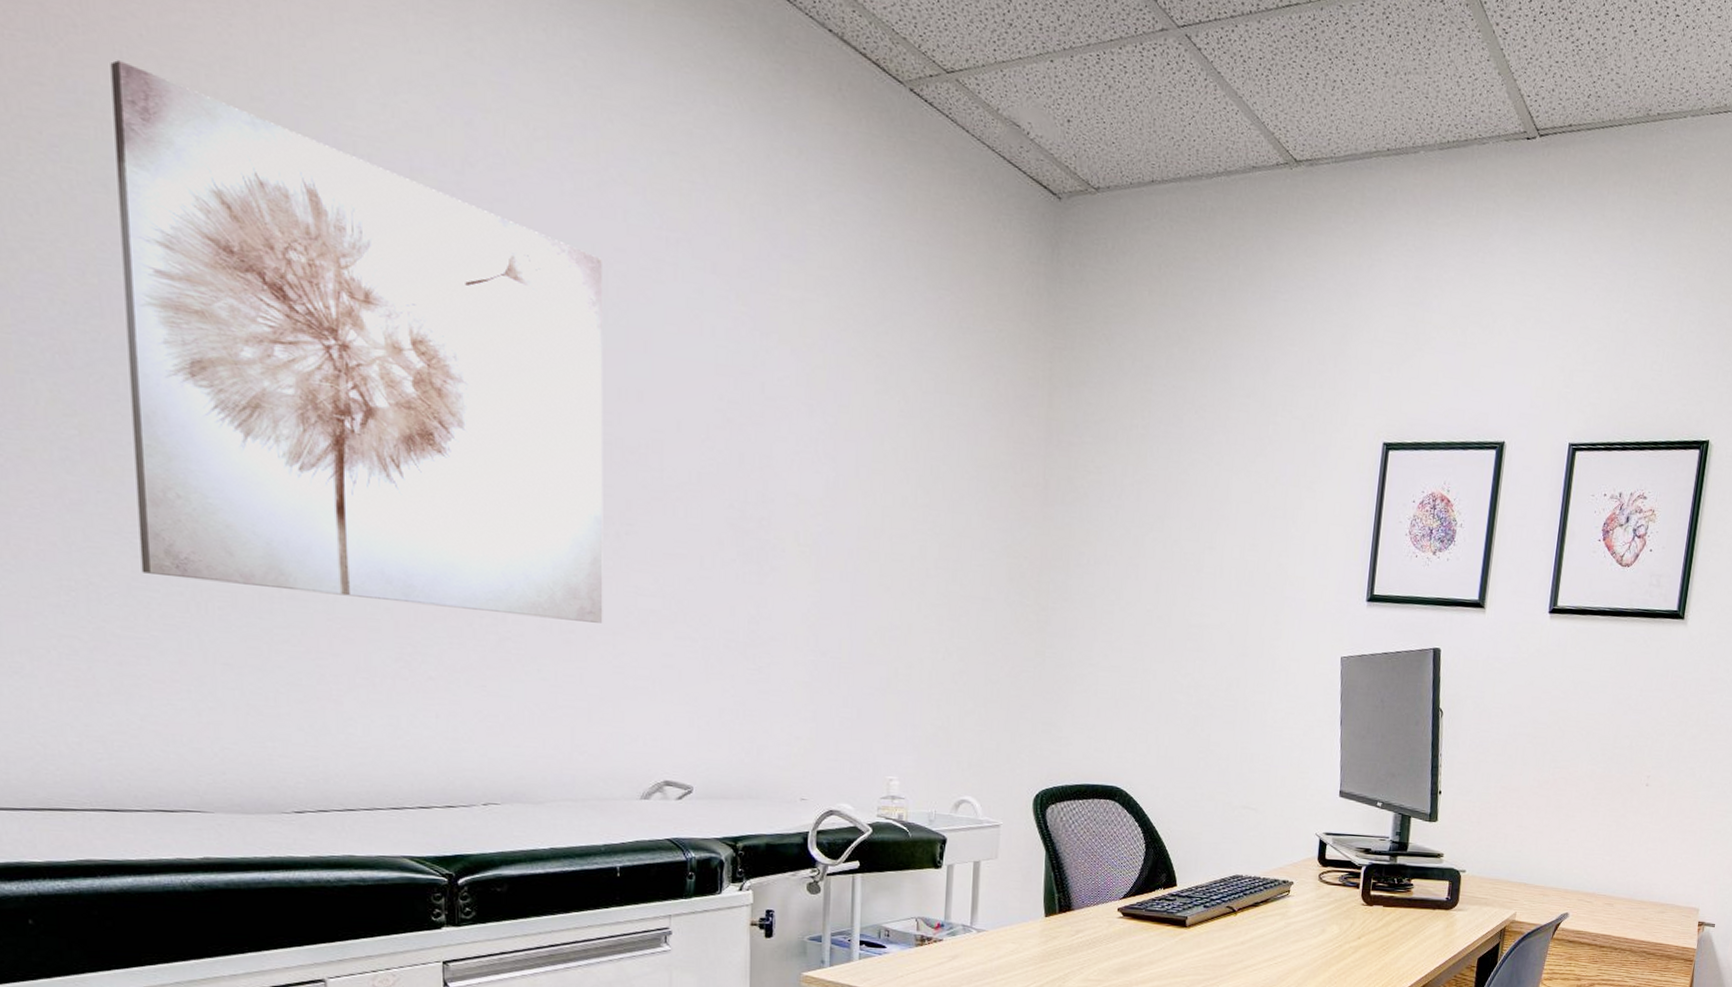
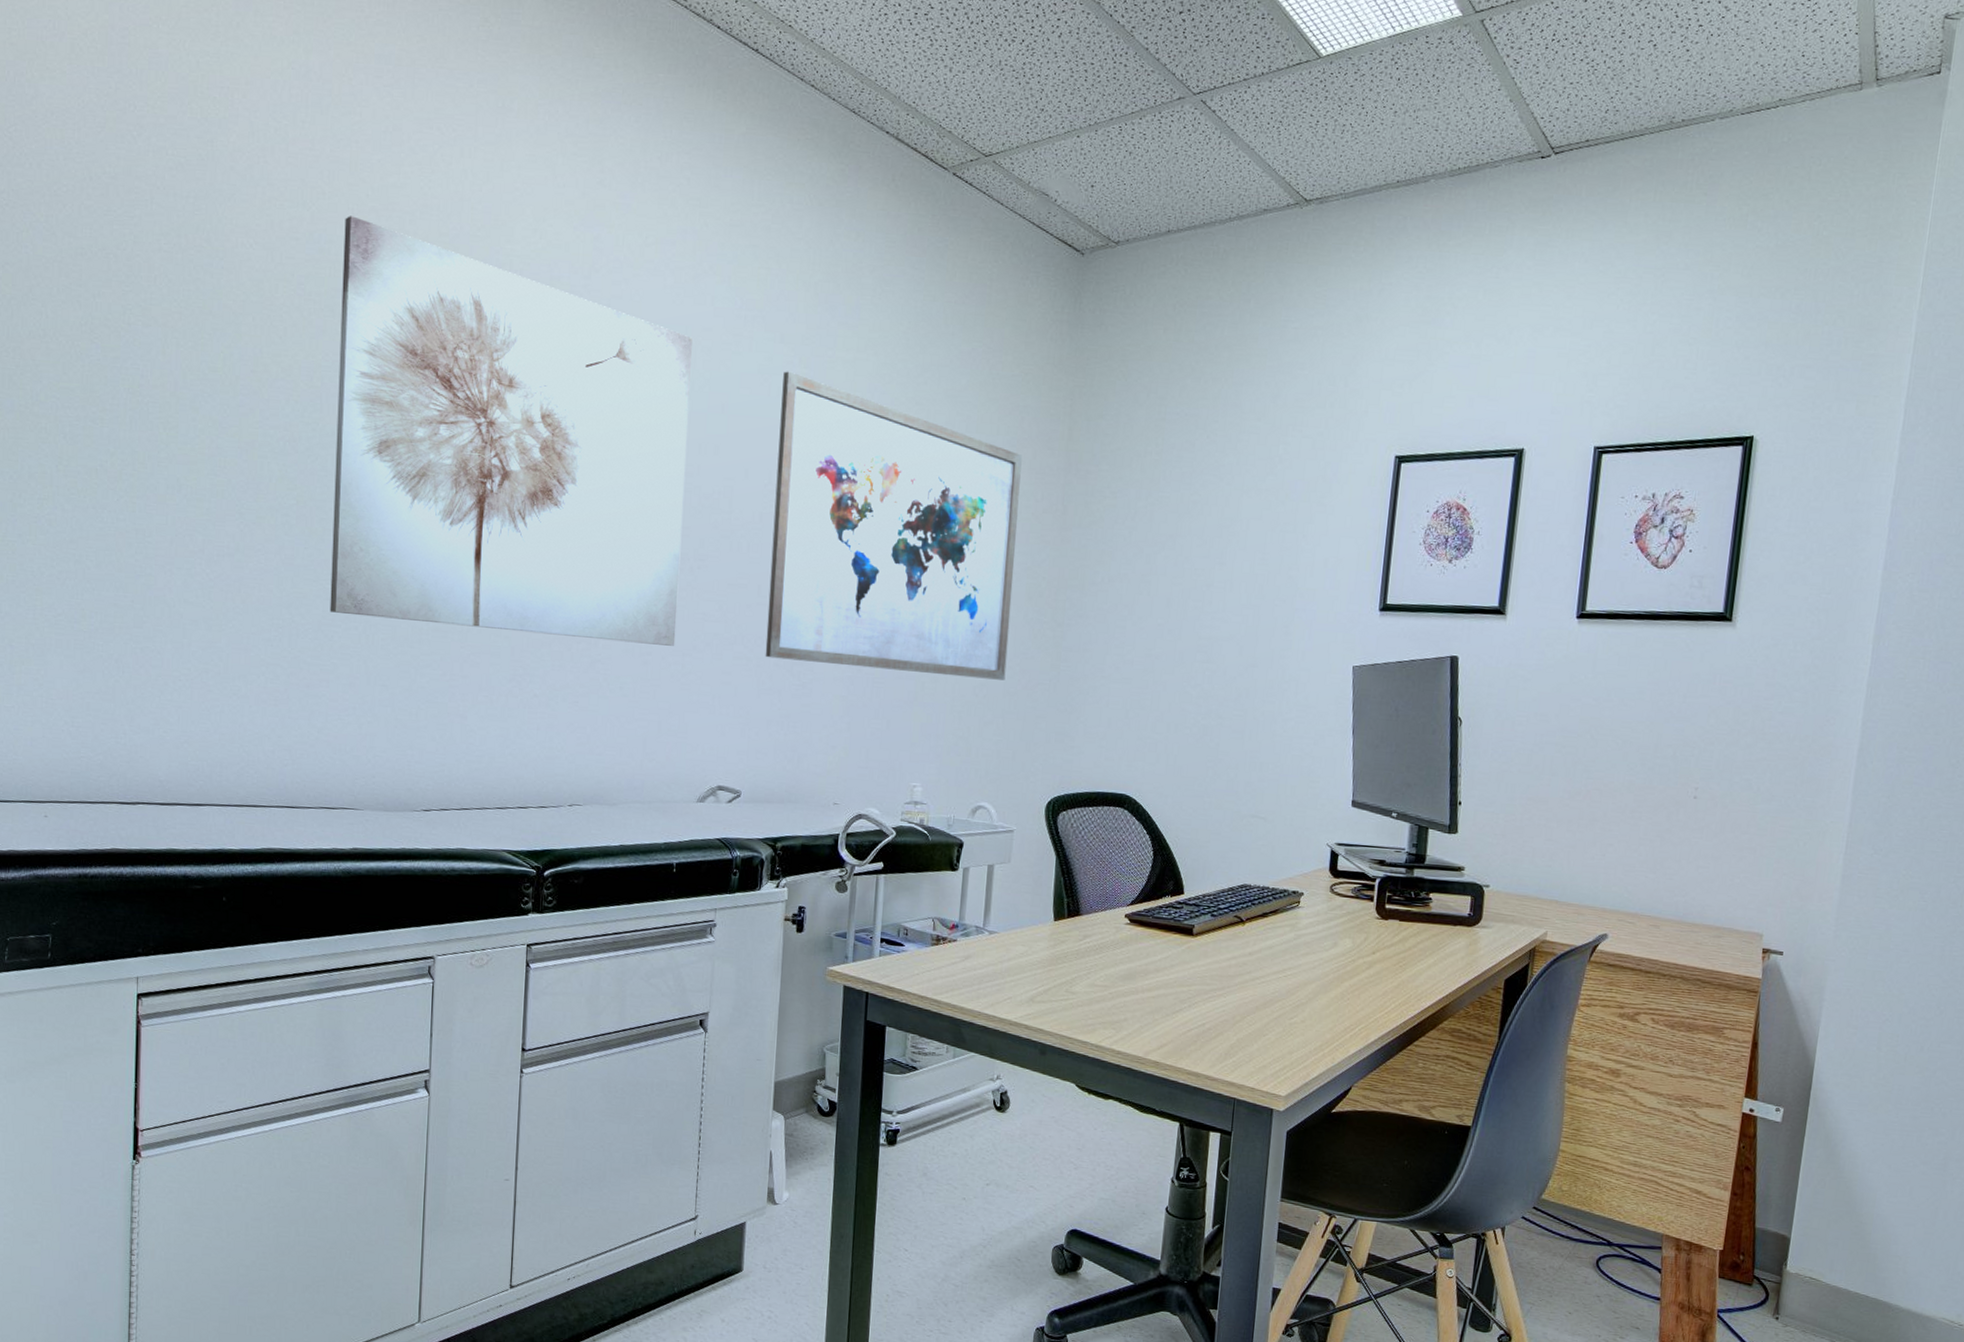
wall art: none [712,307,998,667] -> present [765,371,1022,681]

